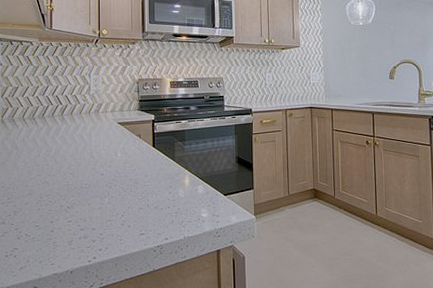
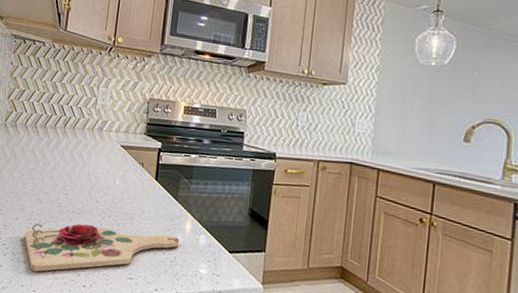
cutting board: none [36,191,181,247] -> present [24,223,180,272]

